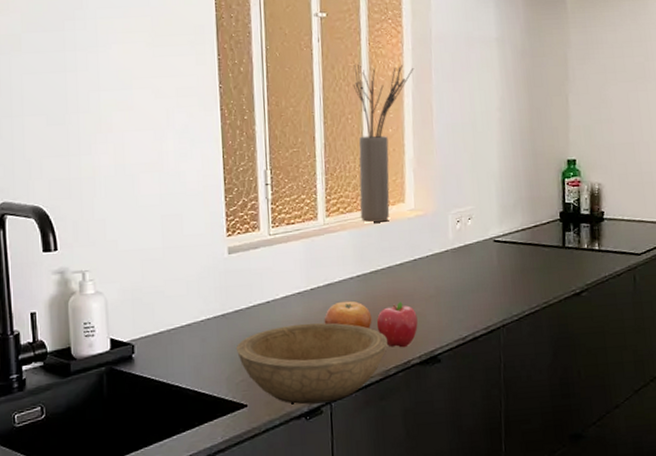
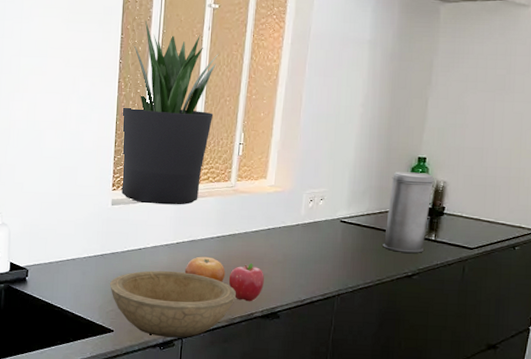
planter: none [227,38,336,247] -> present [121,21,219,205]
vase: present [352,62,414,223] -> none [226,51,291,194]
canister: none [542,176,589,268] -> present [383,172,435,253]

